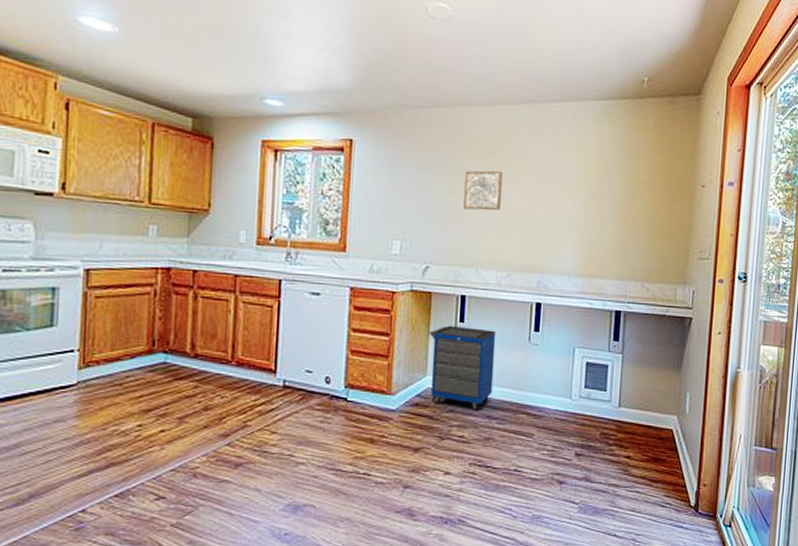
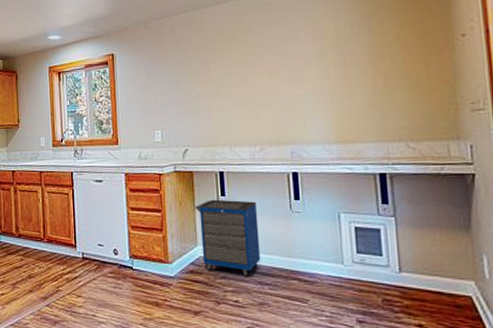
wall art: present [463,170,502,211] -> none [209,57,245,96]

